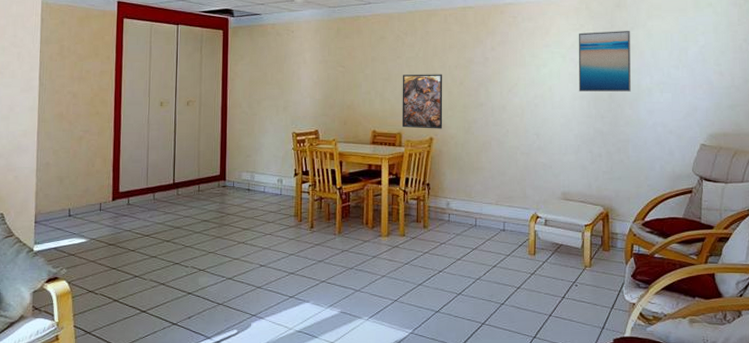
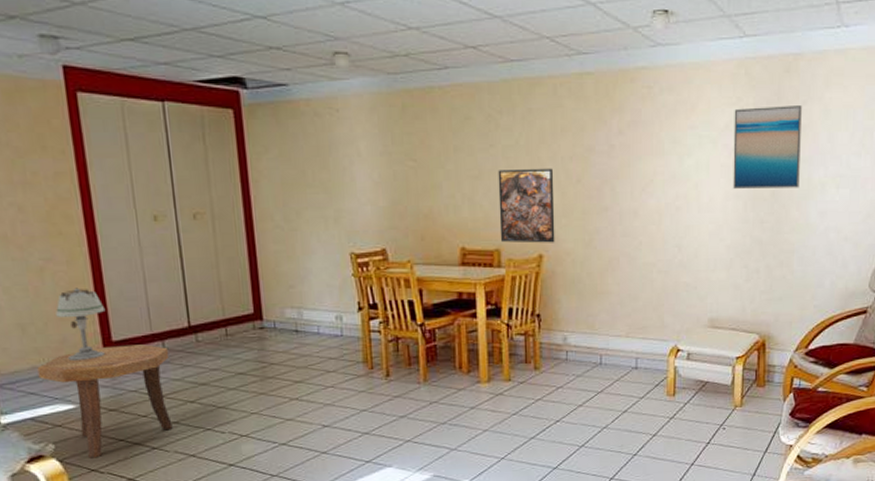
side table: none [65,195,157,282] -> present [37,344,173,459]
table lamp: none [85,152,118,205] -> present [56,288,106,360]

